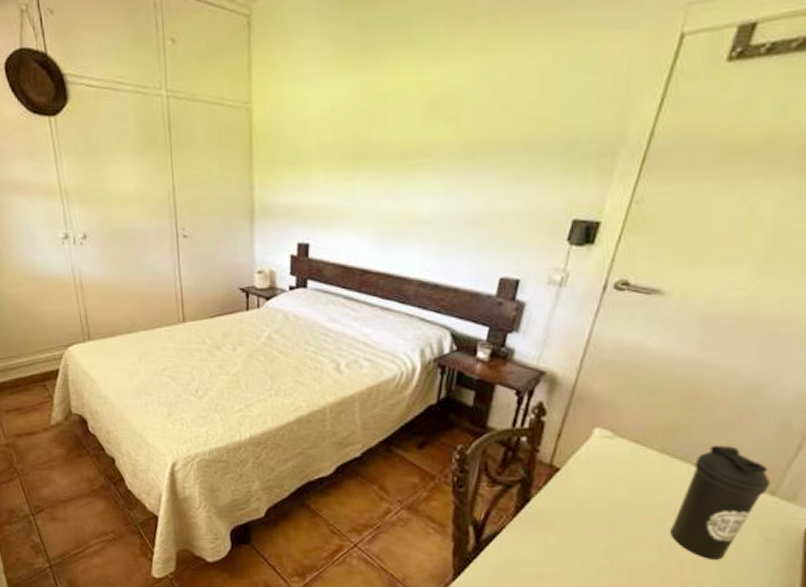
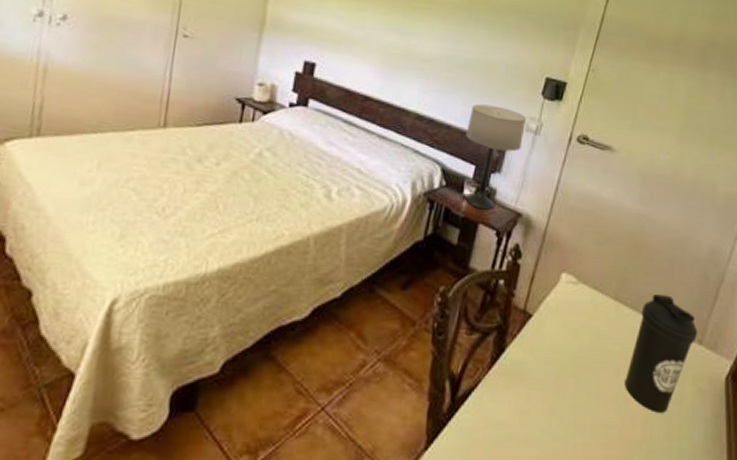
table lamp: none [476,261,549,371] -> present [465,104,527,210]

